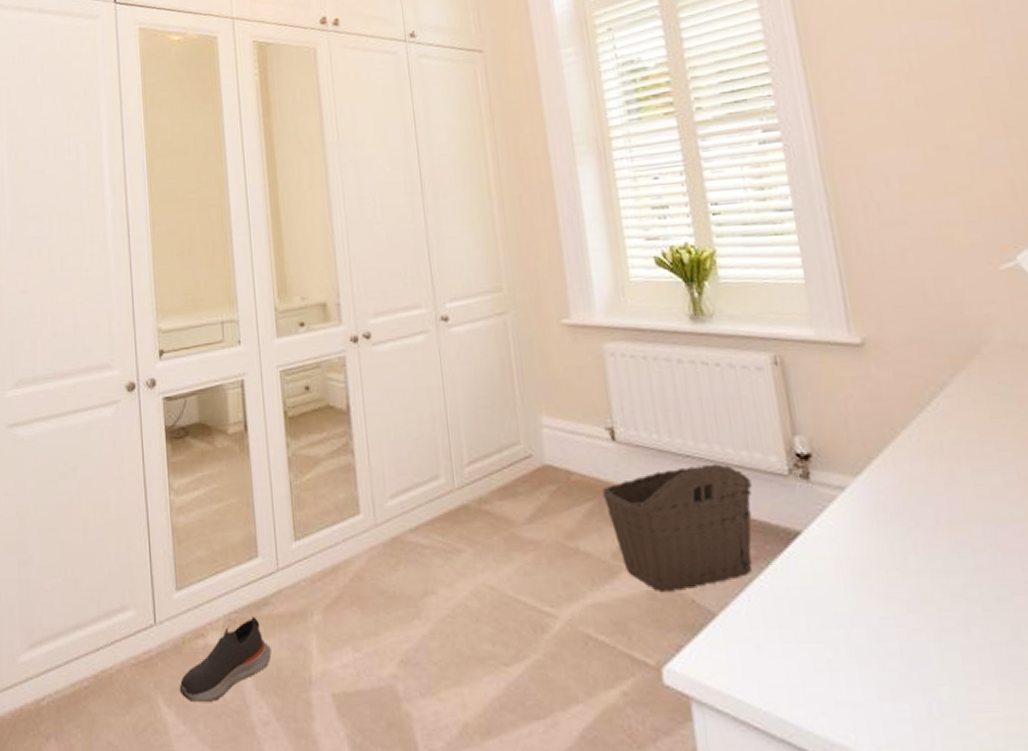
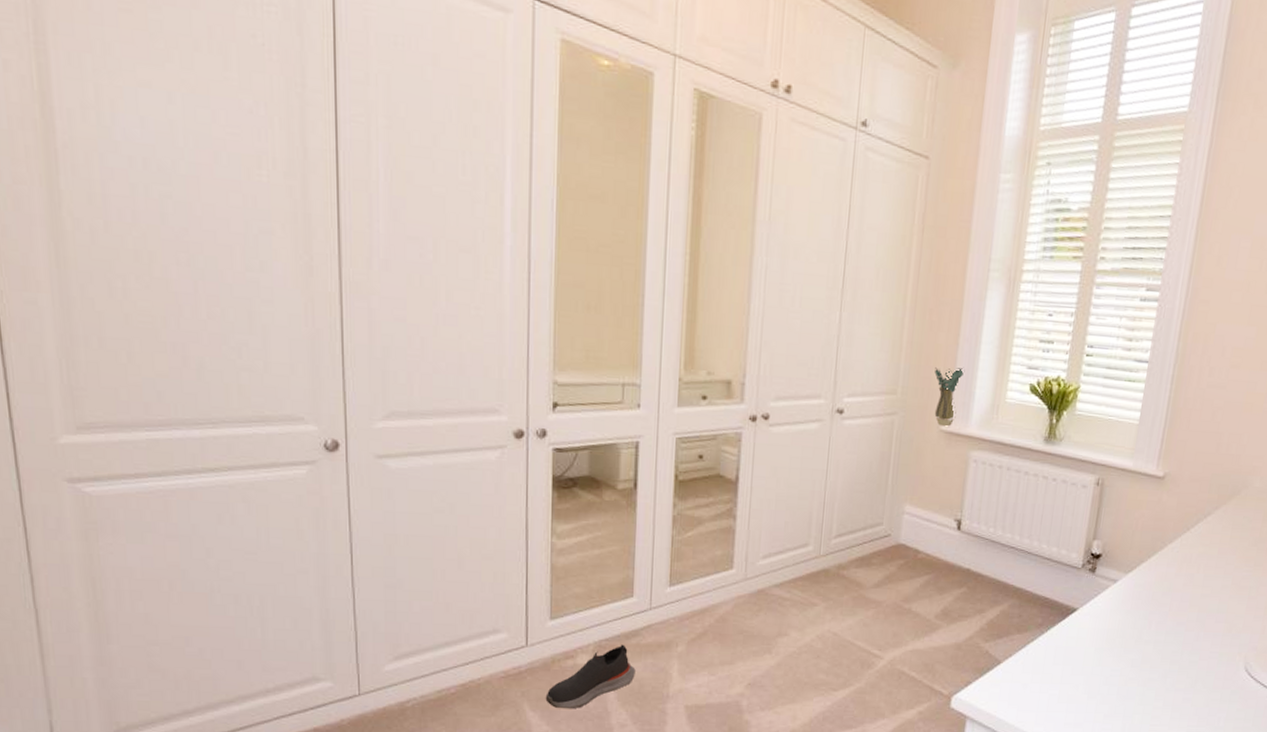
vase: none [539,250,576,320] -> present [934,367,965,427]
wicker basket: present [602,464,753,593] -> none [939,555,1054,645]

